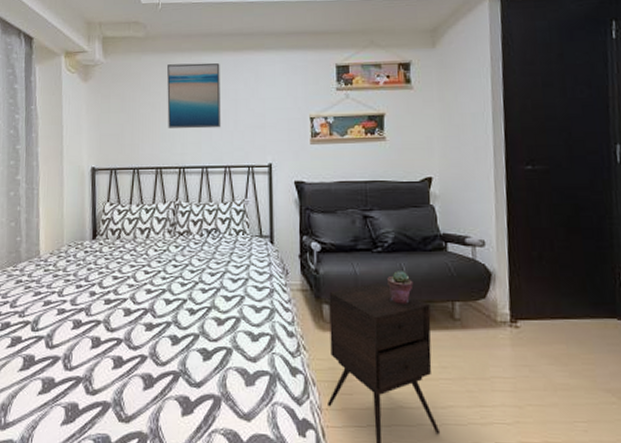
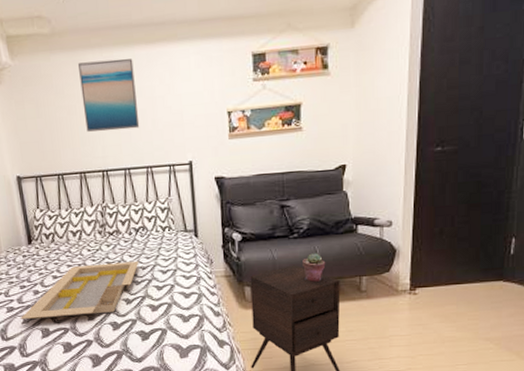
serving tray: none [70,266,208,325] -> present [20,261,139,319]

